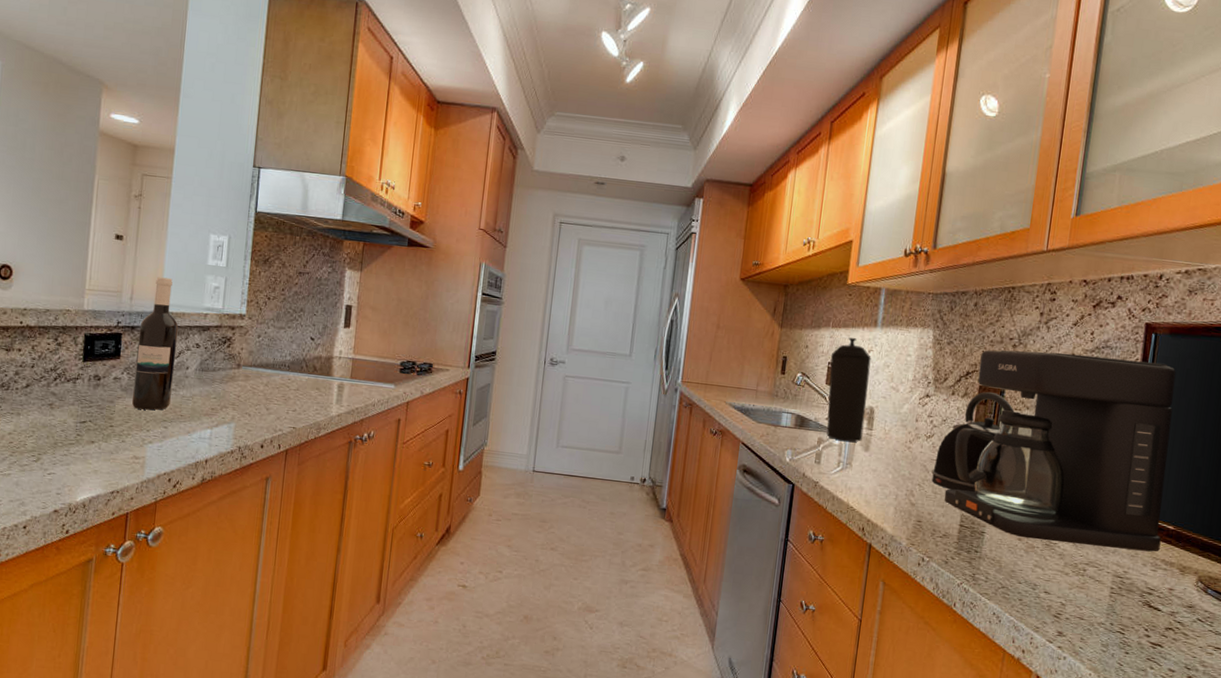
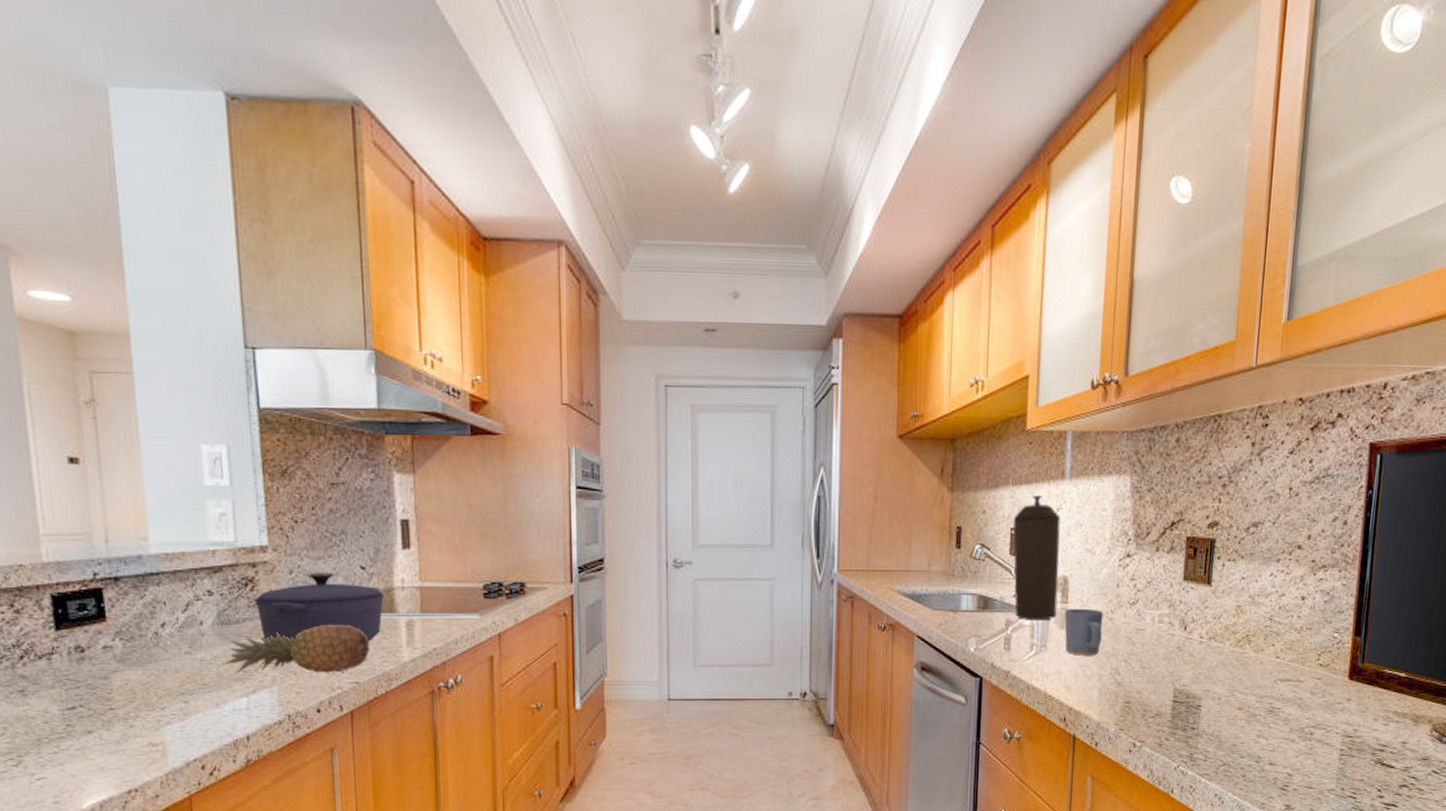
wine bottle: present [131,277,179,410] -> none [125,508,186,683]
fruit: none [197,379,309,419] -> present [222,624,371,675]
cooking pot: none [229,338,325,397] -> present [255,572,384,642]
mug: none [867,434,903,477] -> present [1064,608,1104,656]
kettle: present [931,391,1015,493] -> none [1138,542,1228,662]
coffee maker: present [944,349,1176,552] -> none [1154,488,1405,707]

